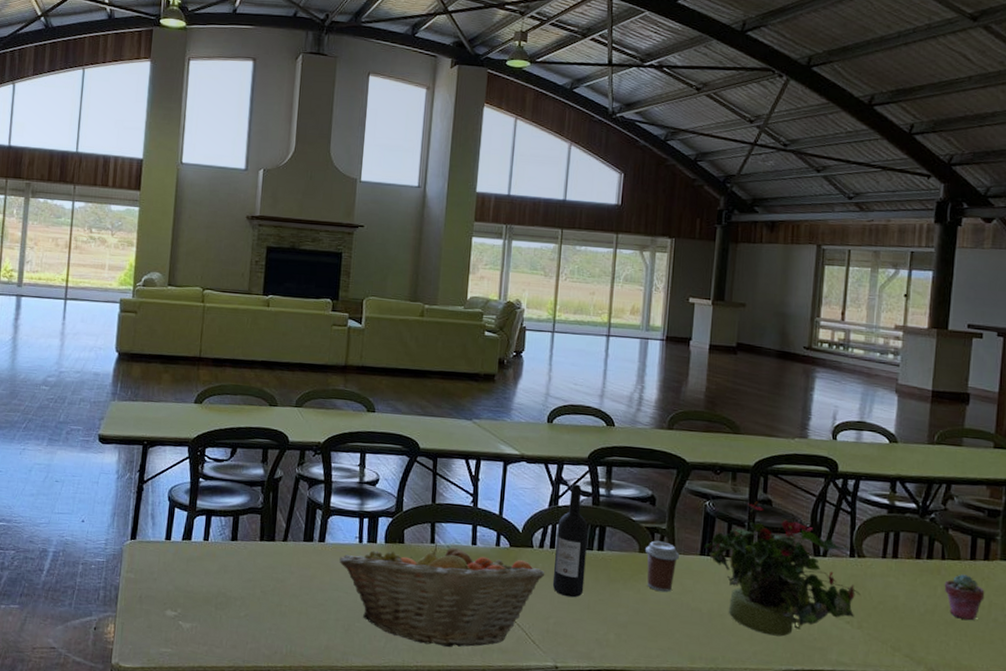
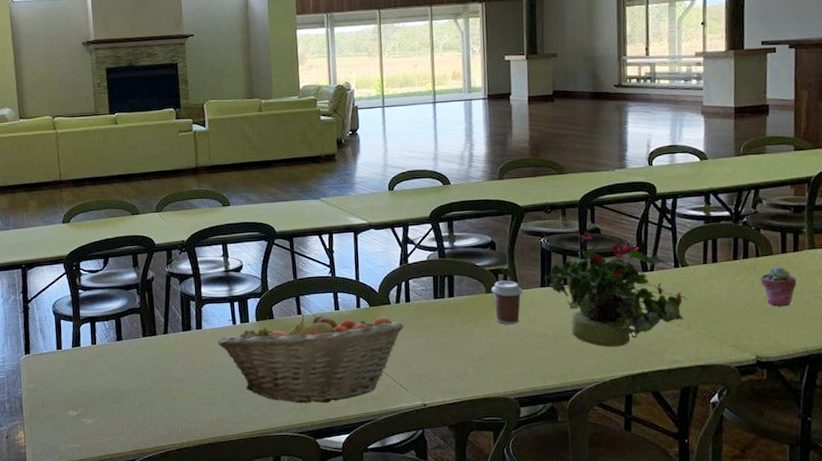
wine bottle: present [552,484,588,598] -> none [410,242,441,343]

